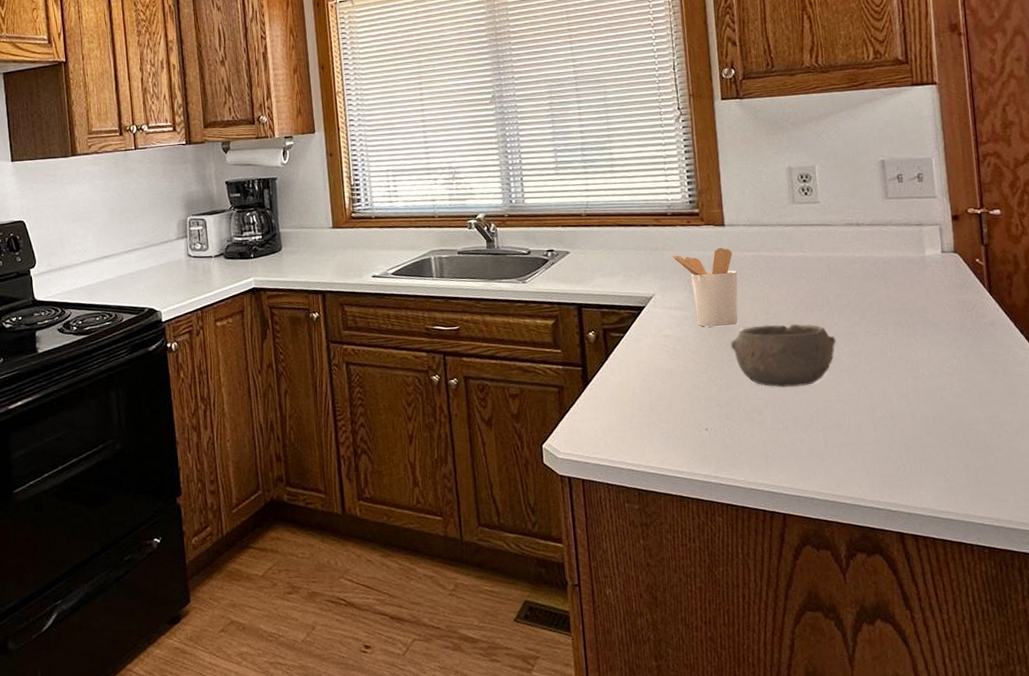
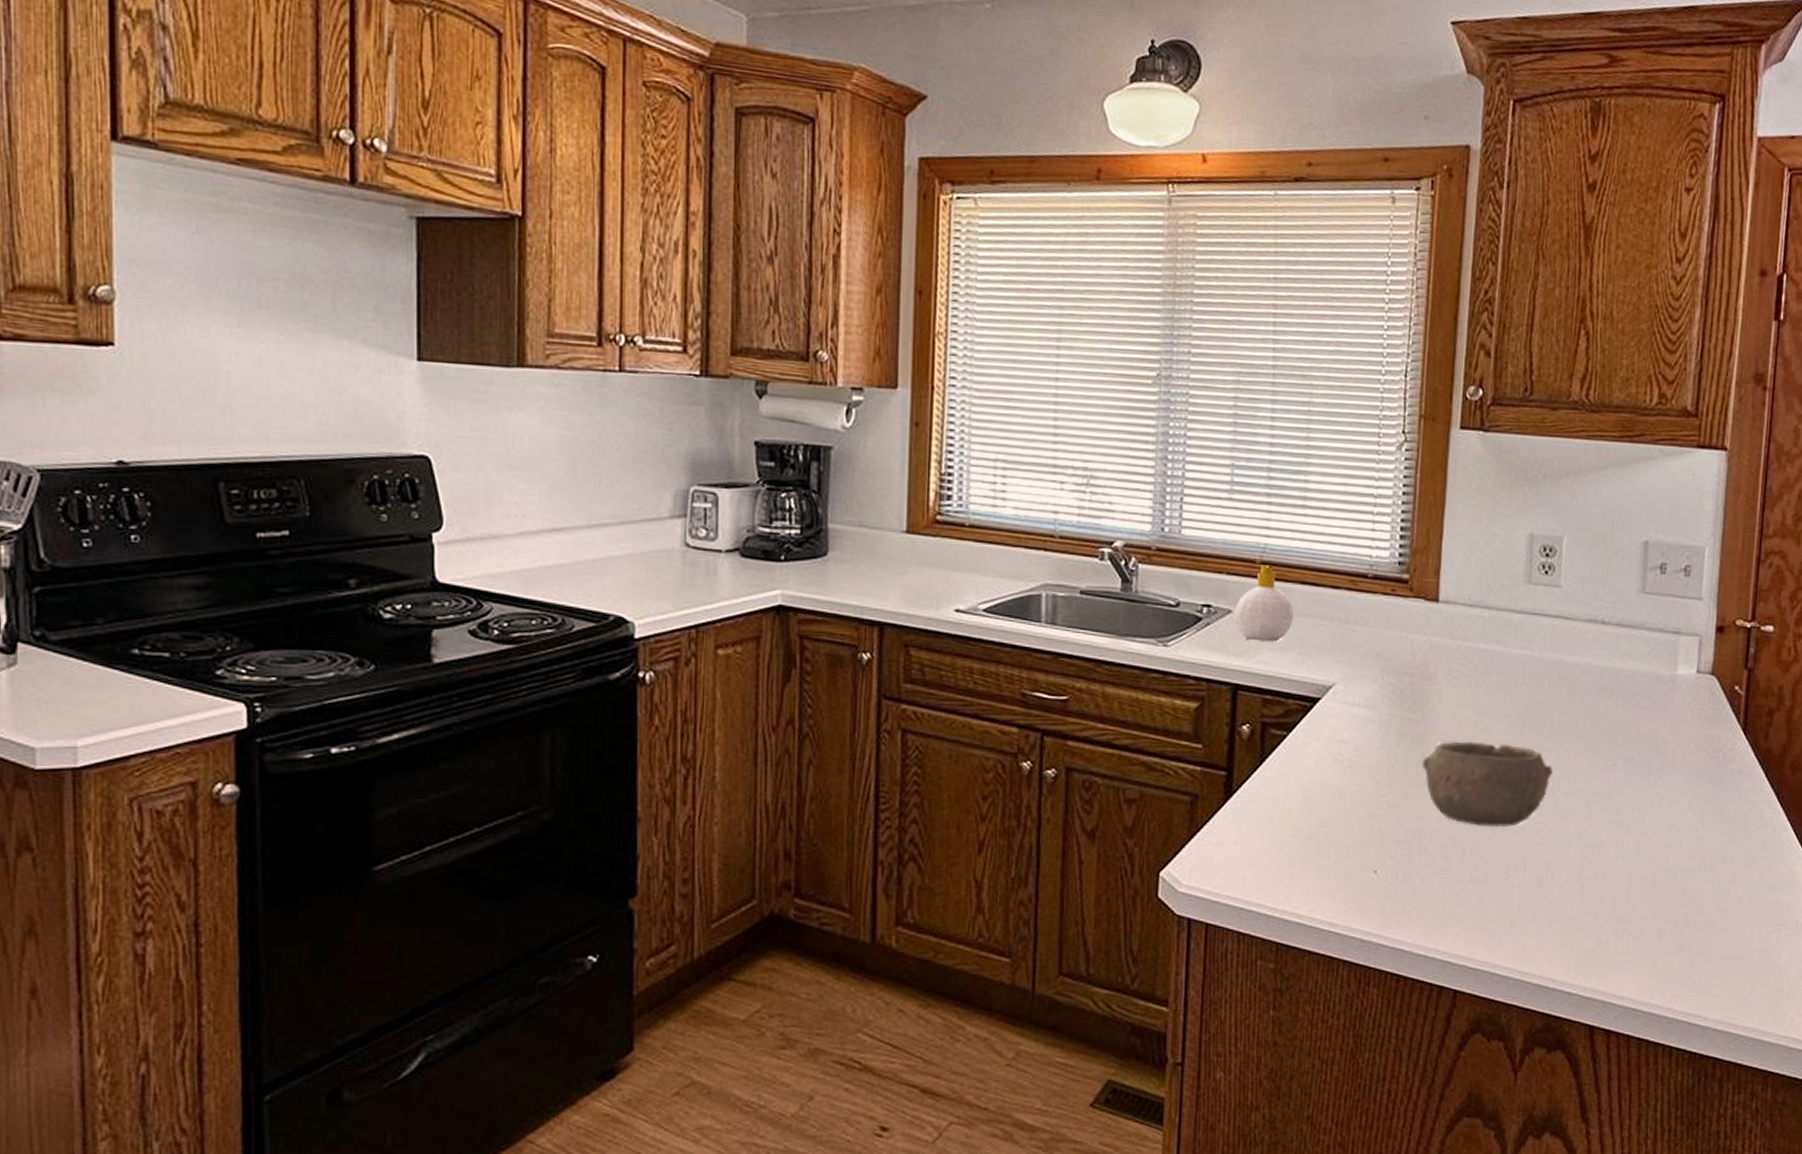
soap bottle: none [571,216,616,272] -> present [1234,565,1294,642]
utensil holder: present [671,248,738,327] -> none [1364,631,1445,738]

